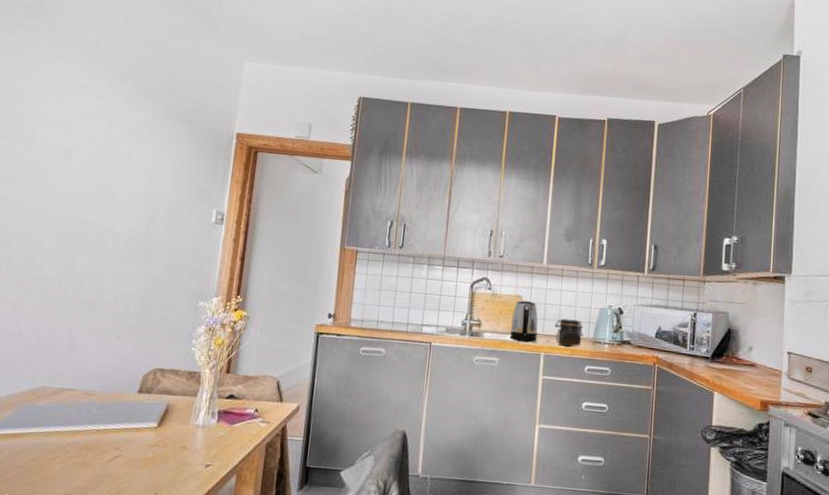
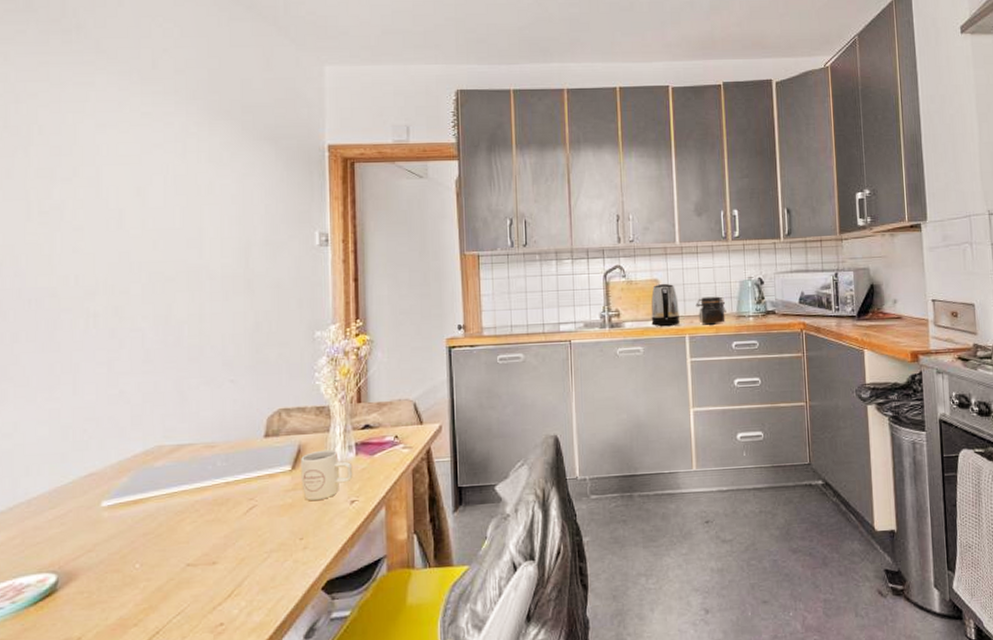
mug: none [163,412,213,459] -> present [301,449,353,500]

